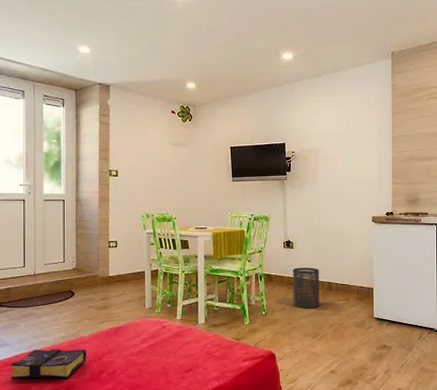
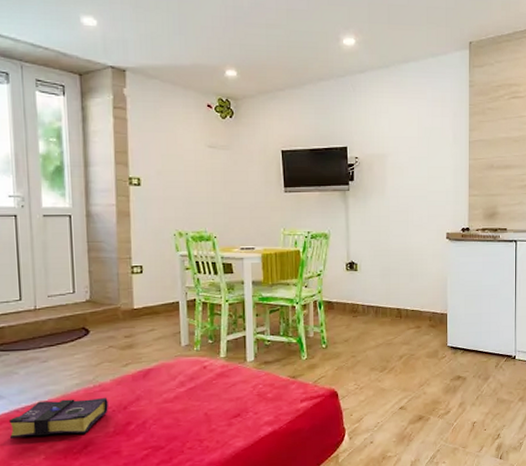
trash can: present [293,267,319,309] -> none [357,292,387,339]

